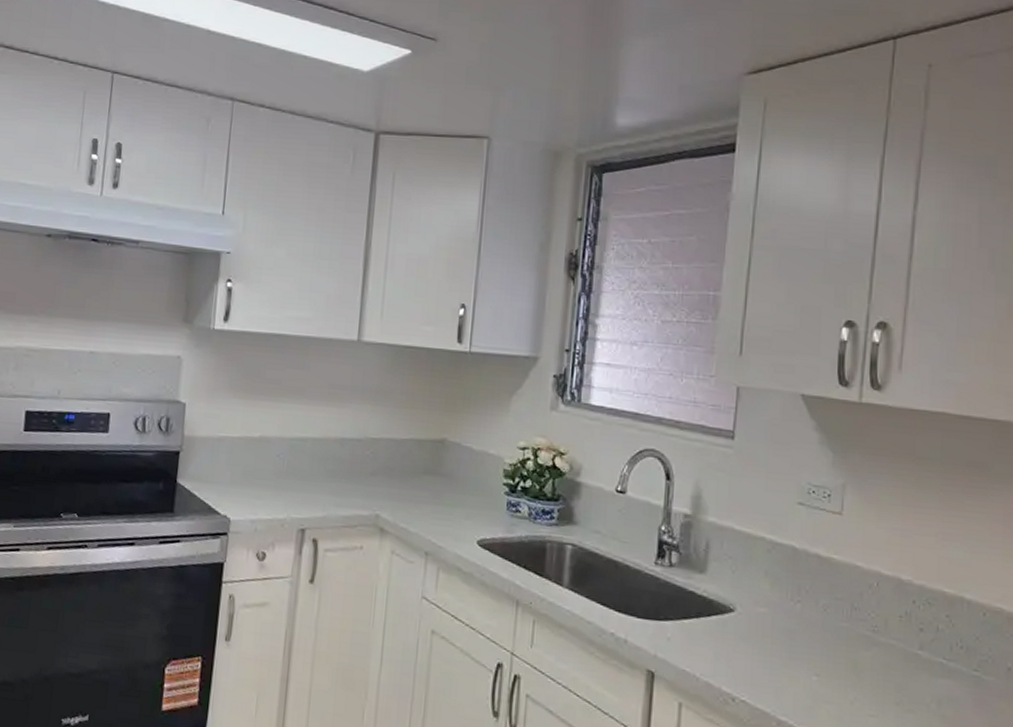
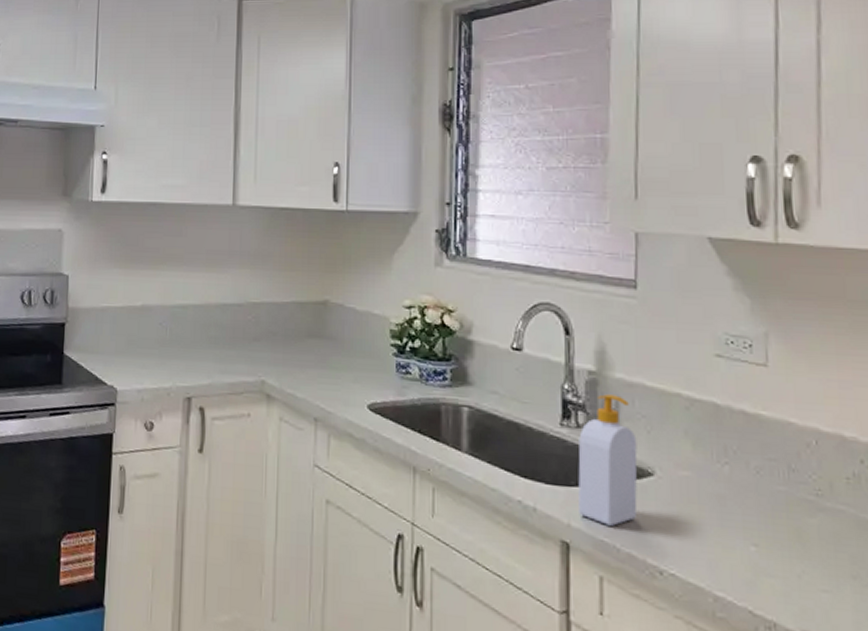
soap bottle: none [665,536,723,657] -> present [578,394,638,526]

